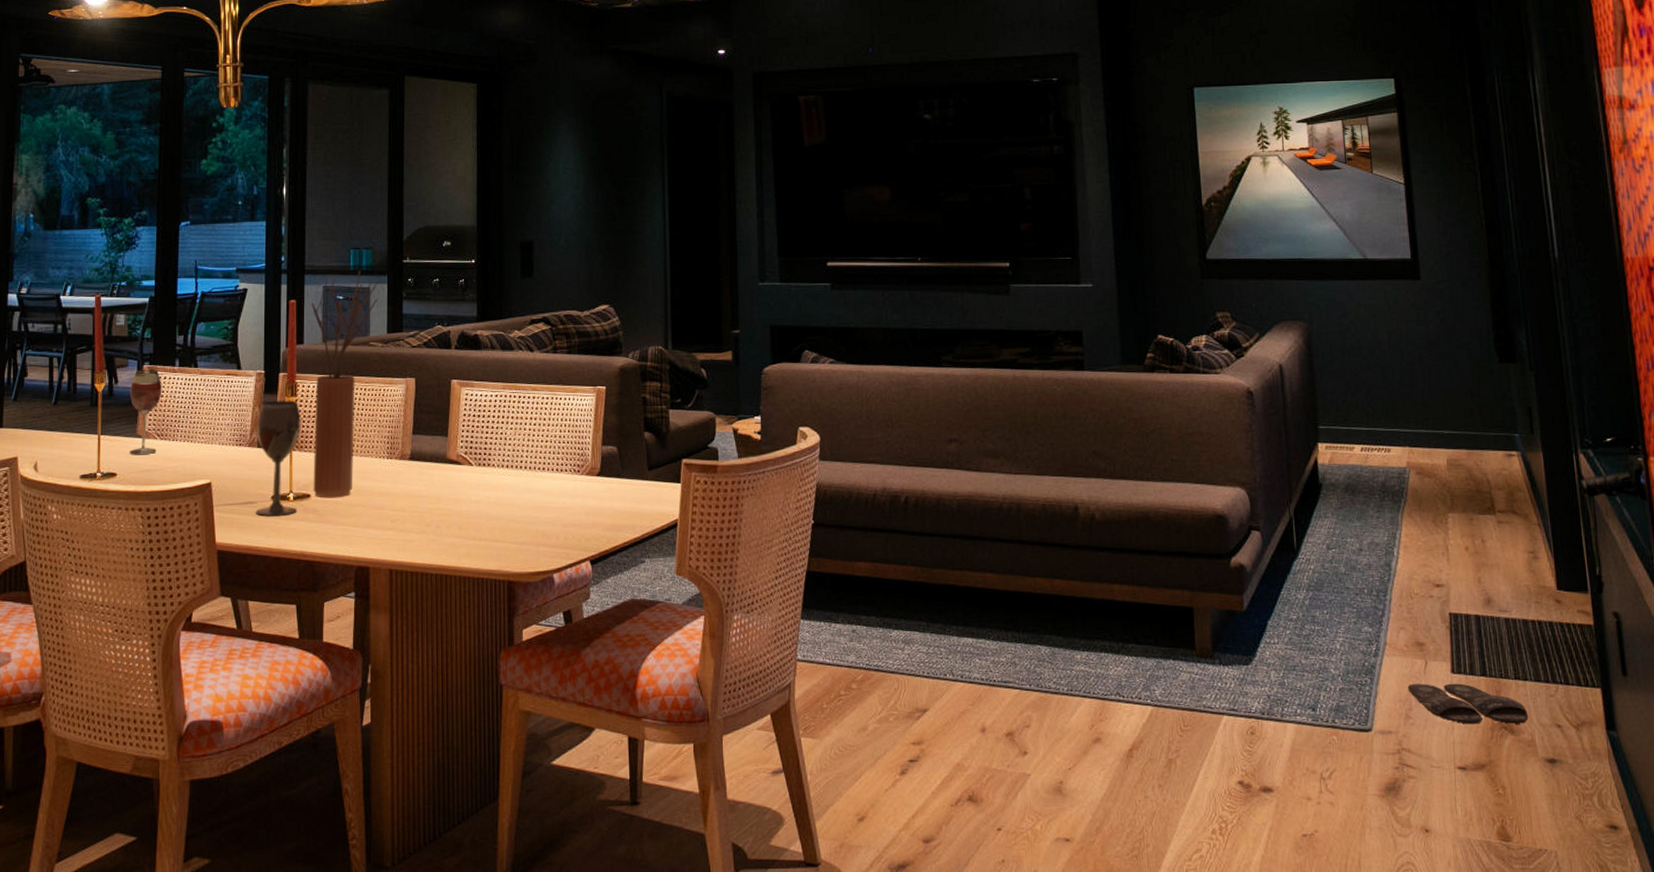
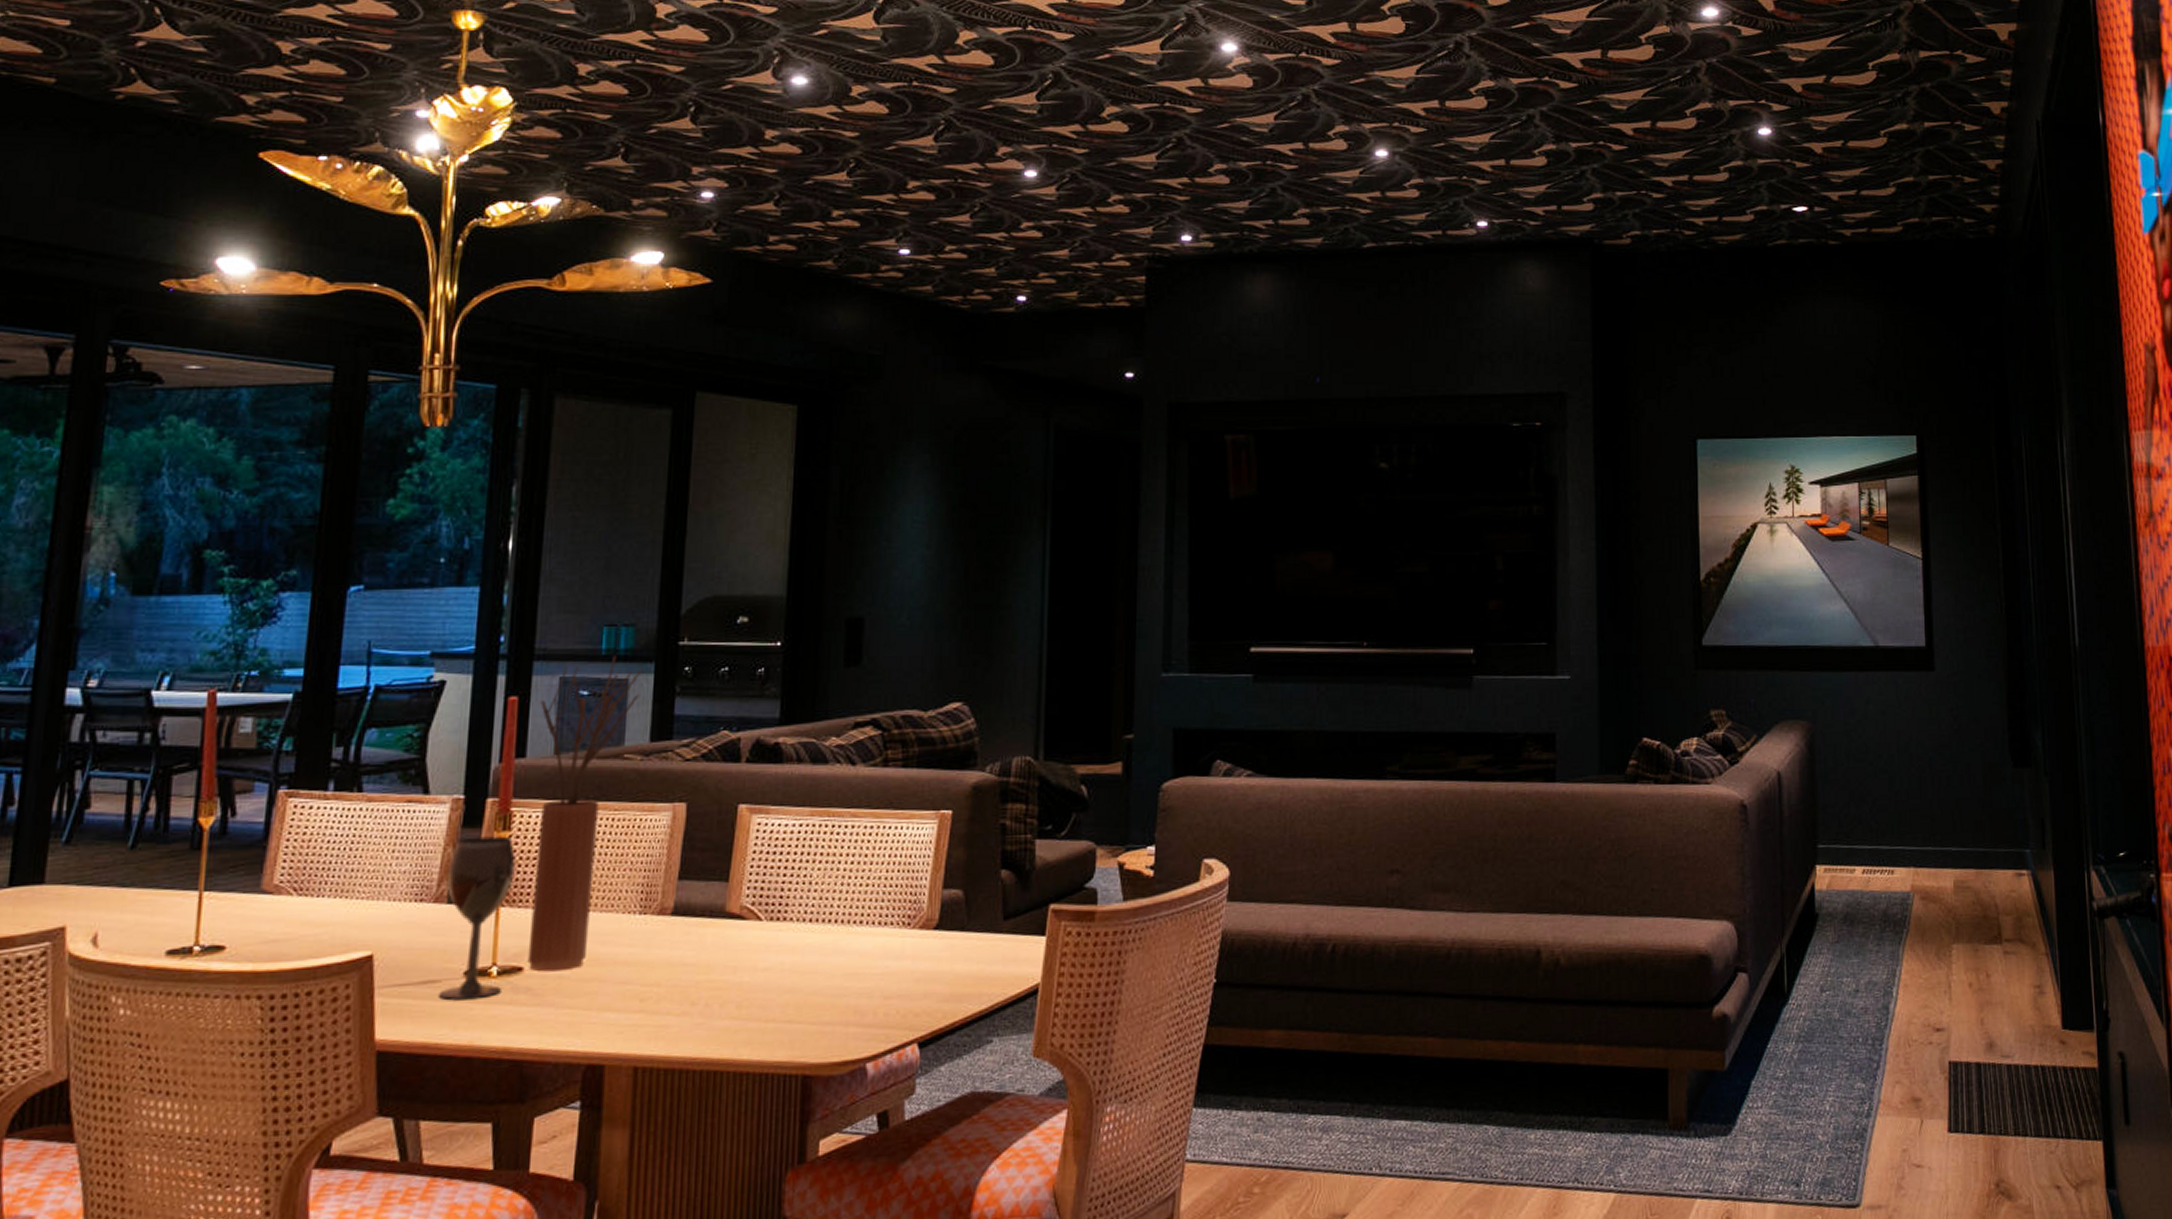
wineglass: present [129,369,162,455] -> none [248,795,306,919]
slippers: present [1407,683,1529,724] -> none [1900,1143,2027,1192]

